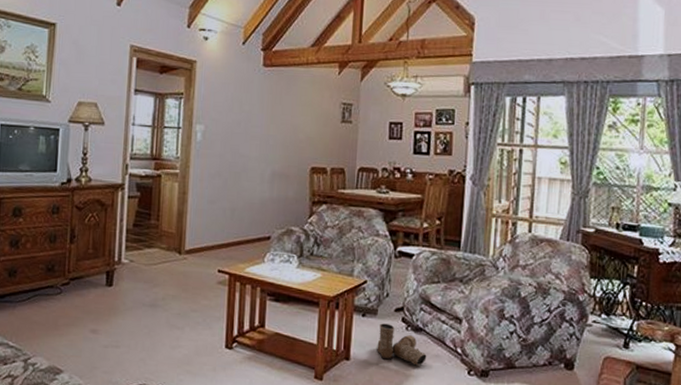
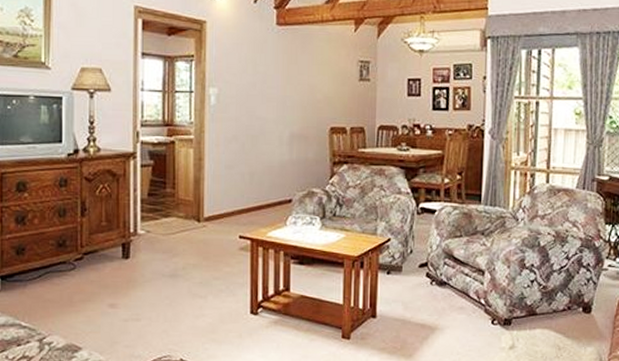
boots: present [377,323,427,366] -> none [403,280,452,319]

